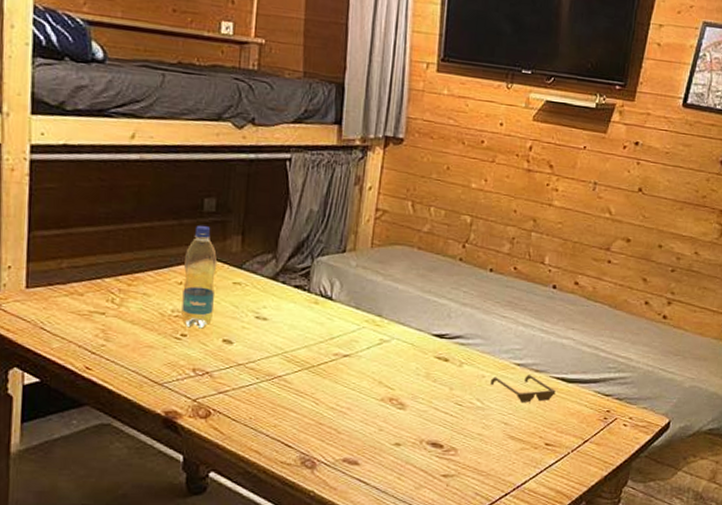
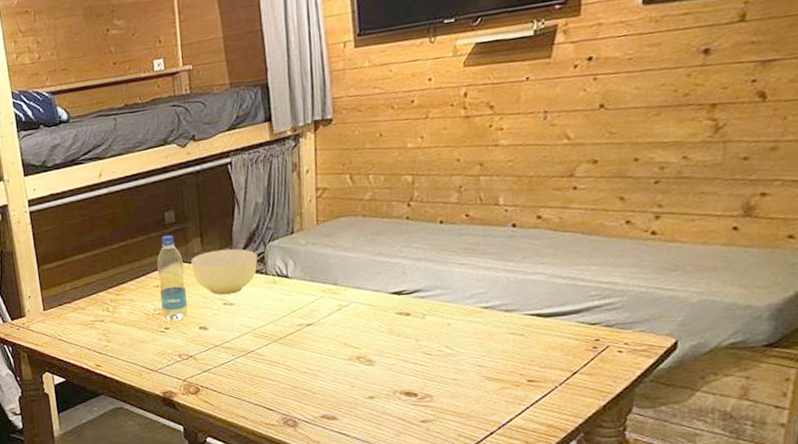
bowl: none [225,253,303,308] -> present [190,248,258,295]
glasses: present [491,375,556,403] -> none [458,316,532,345]

